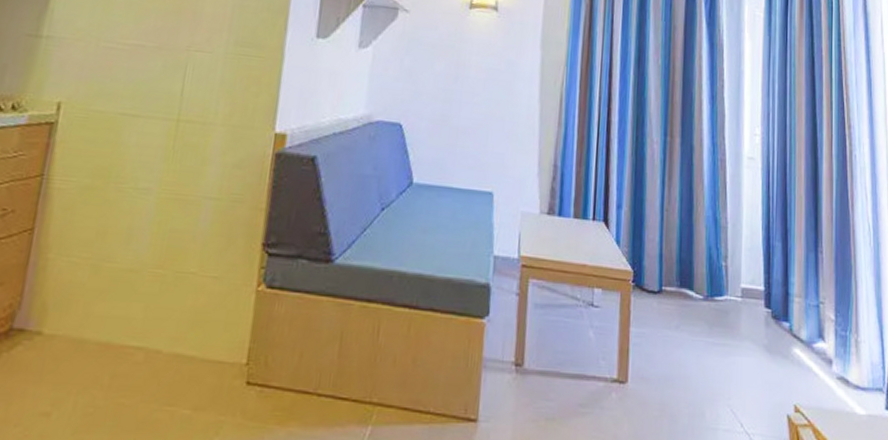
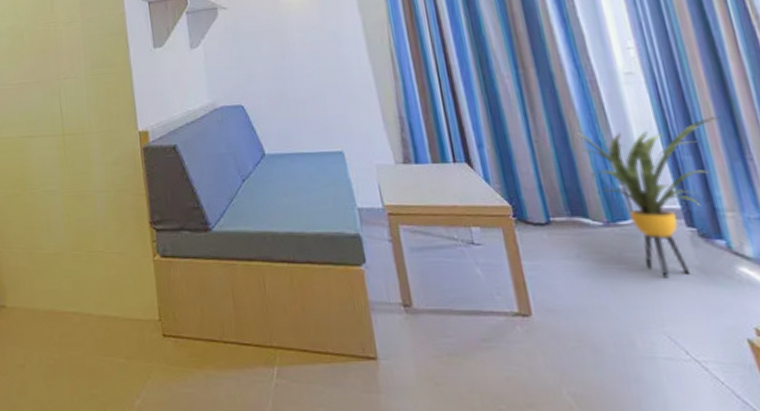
house plant: none [699,206,808,354] -> present [574,117,721,278]

